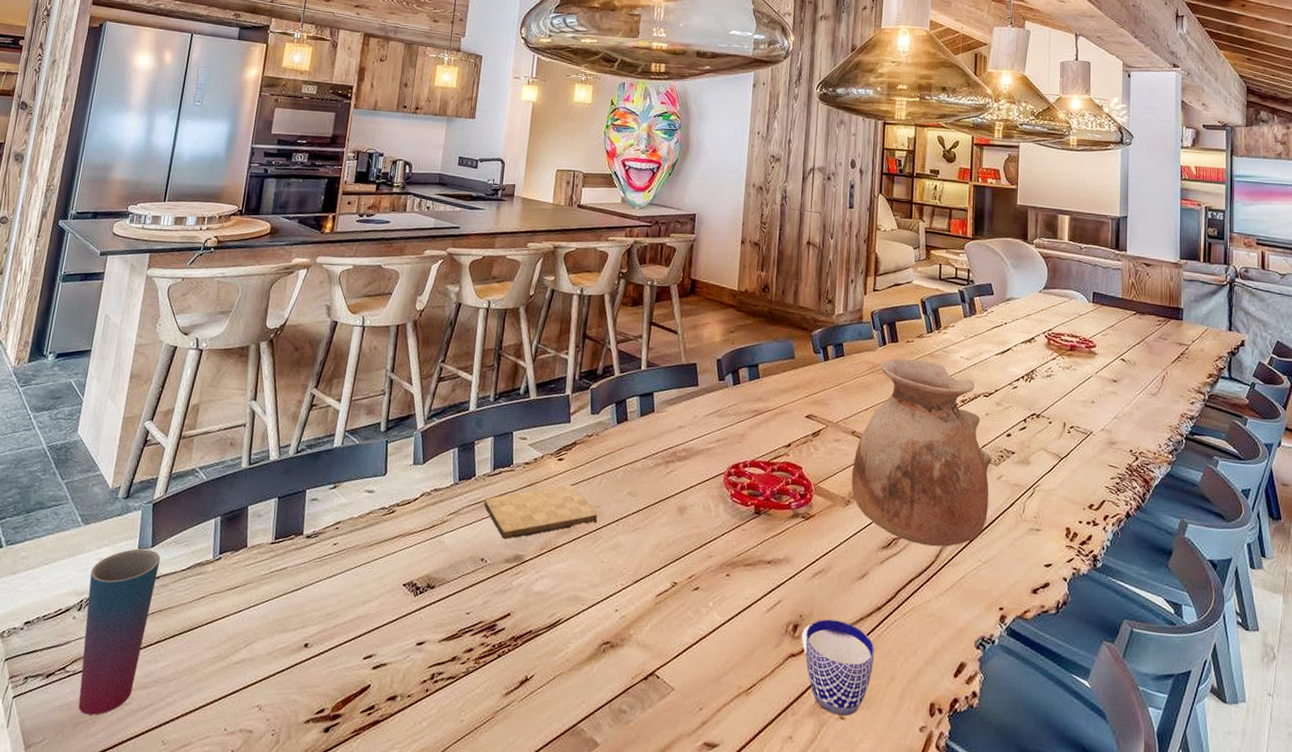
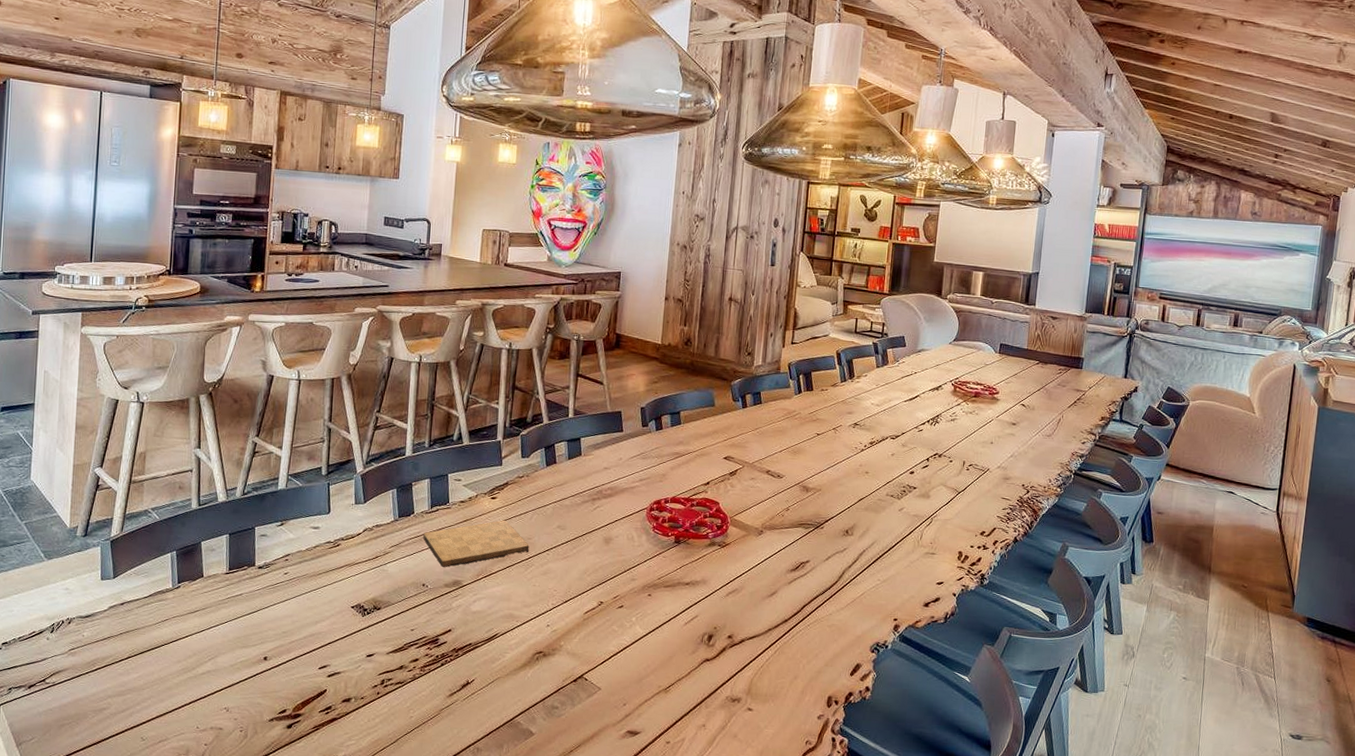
cup: present [78,548,161,715] -> none [58,579,123,718]
cup: present [802,619,875,716] -> none [716,630,781,708]
vase: present [851,358,992,547] -> none [764,405,895,569]

